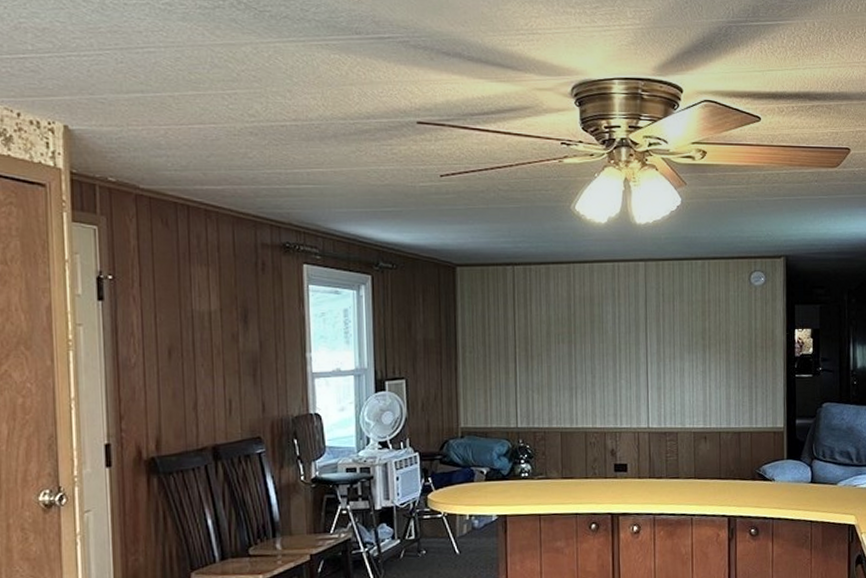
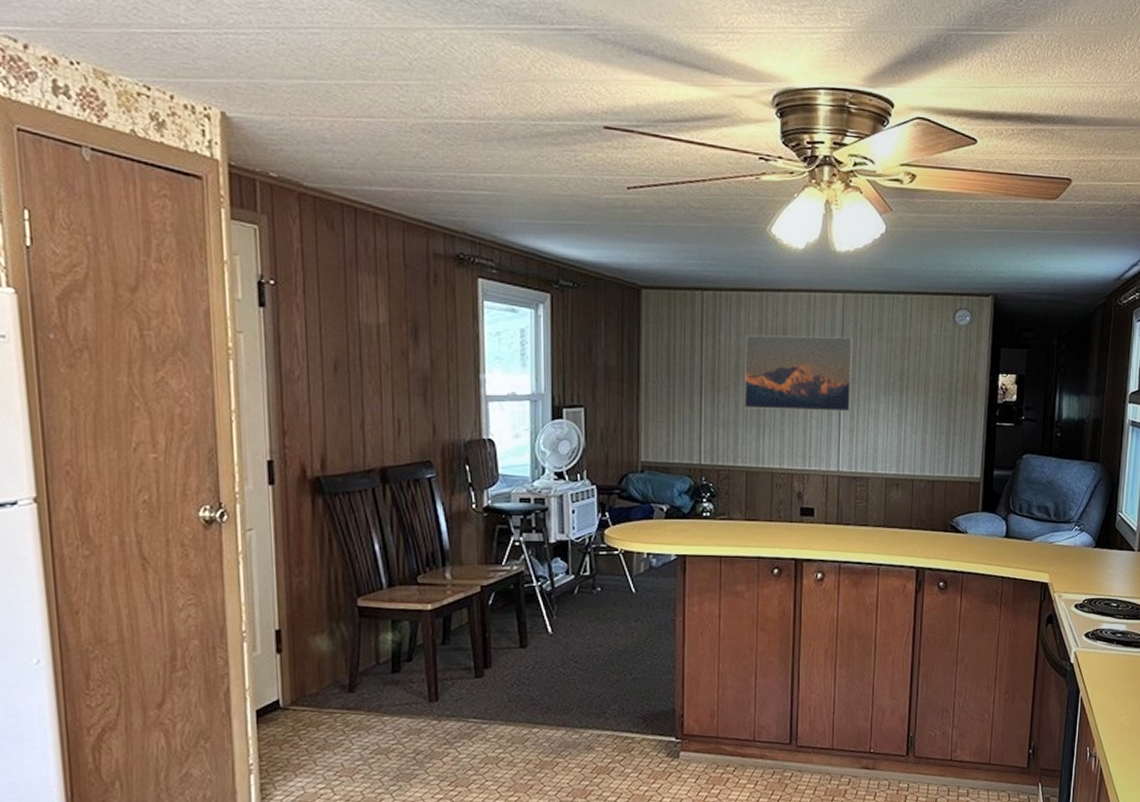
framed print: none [555,302,658,373] -> present [745,334,854,412]

